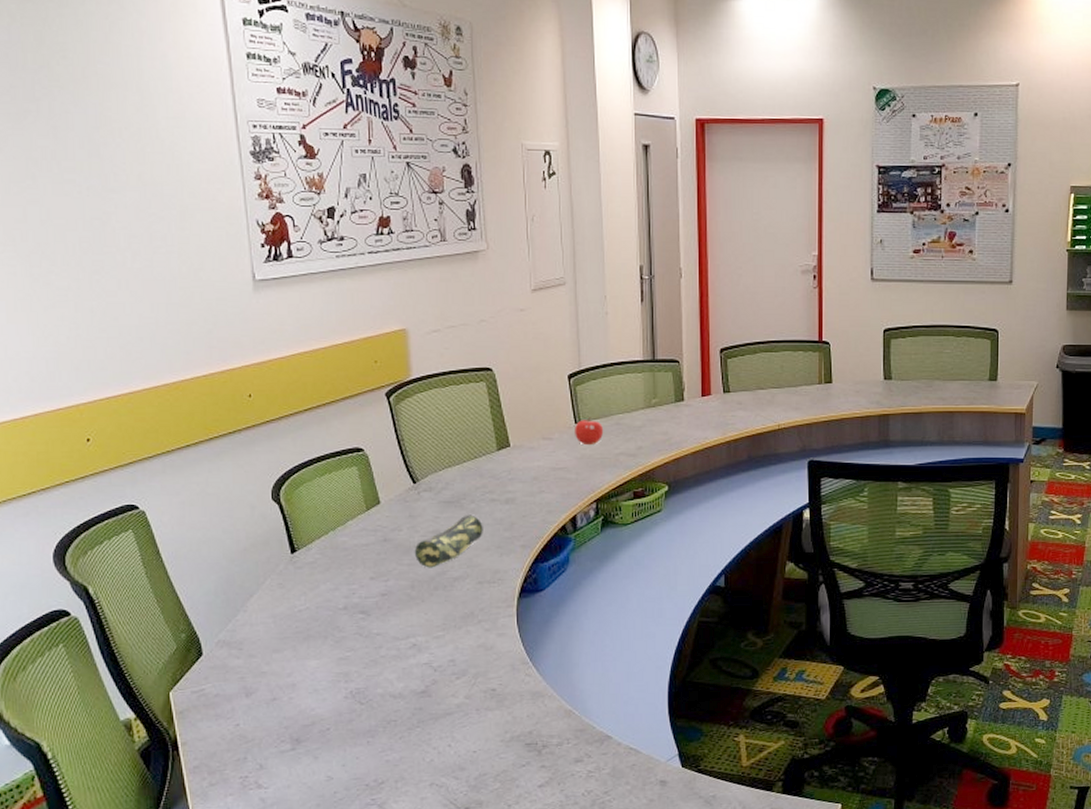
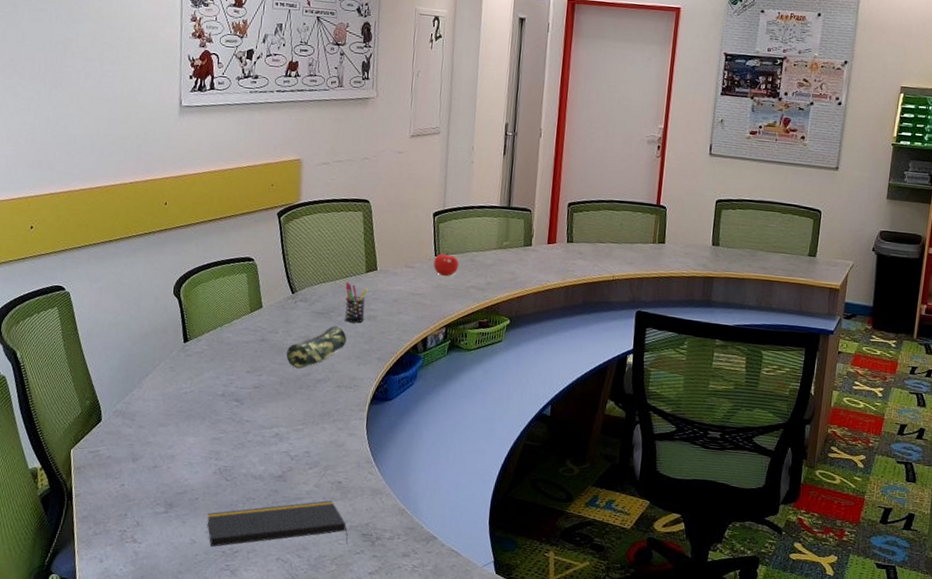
notepad: none [343,711,511,781] -> present [207,500,348,547]
pen holder: none [475,463,502,509] -> present [345,281,368,323]

